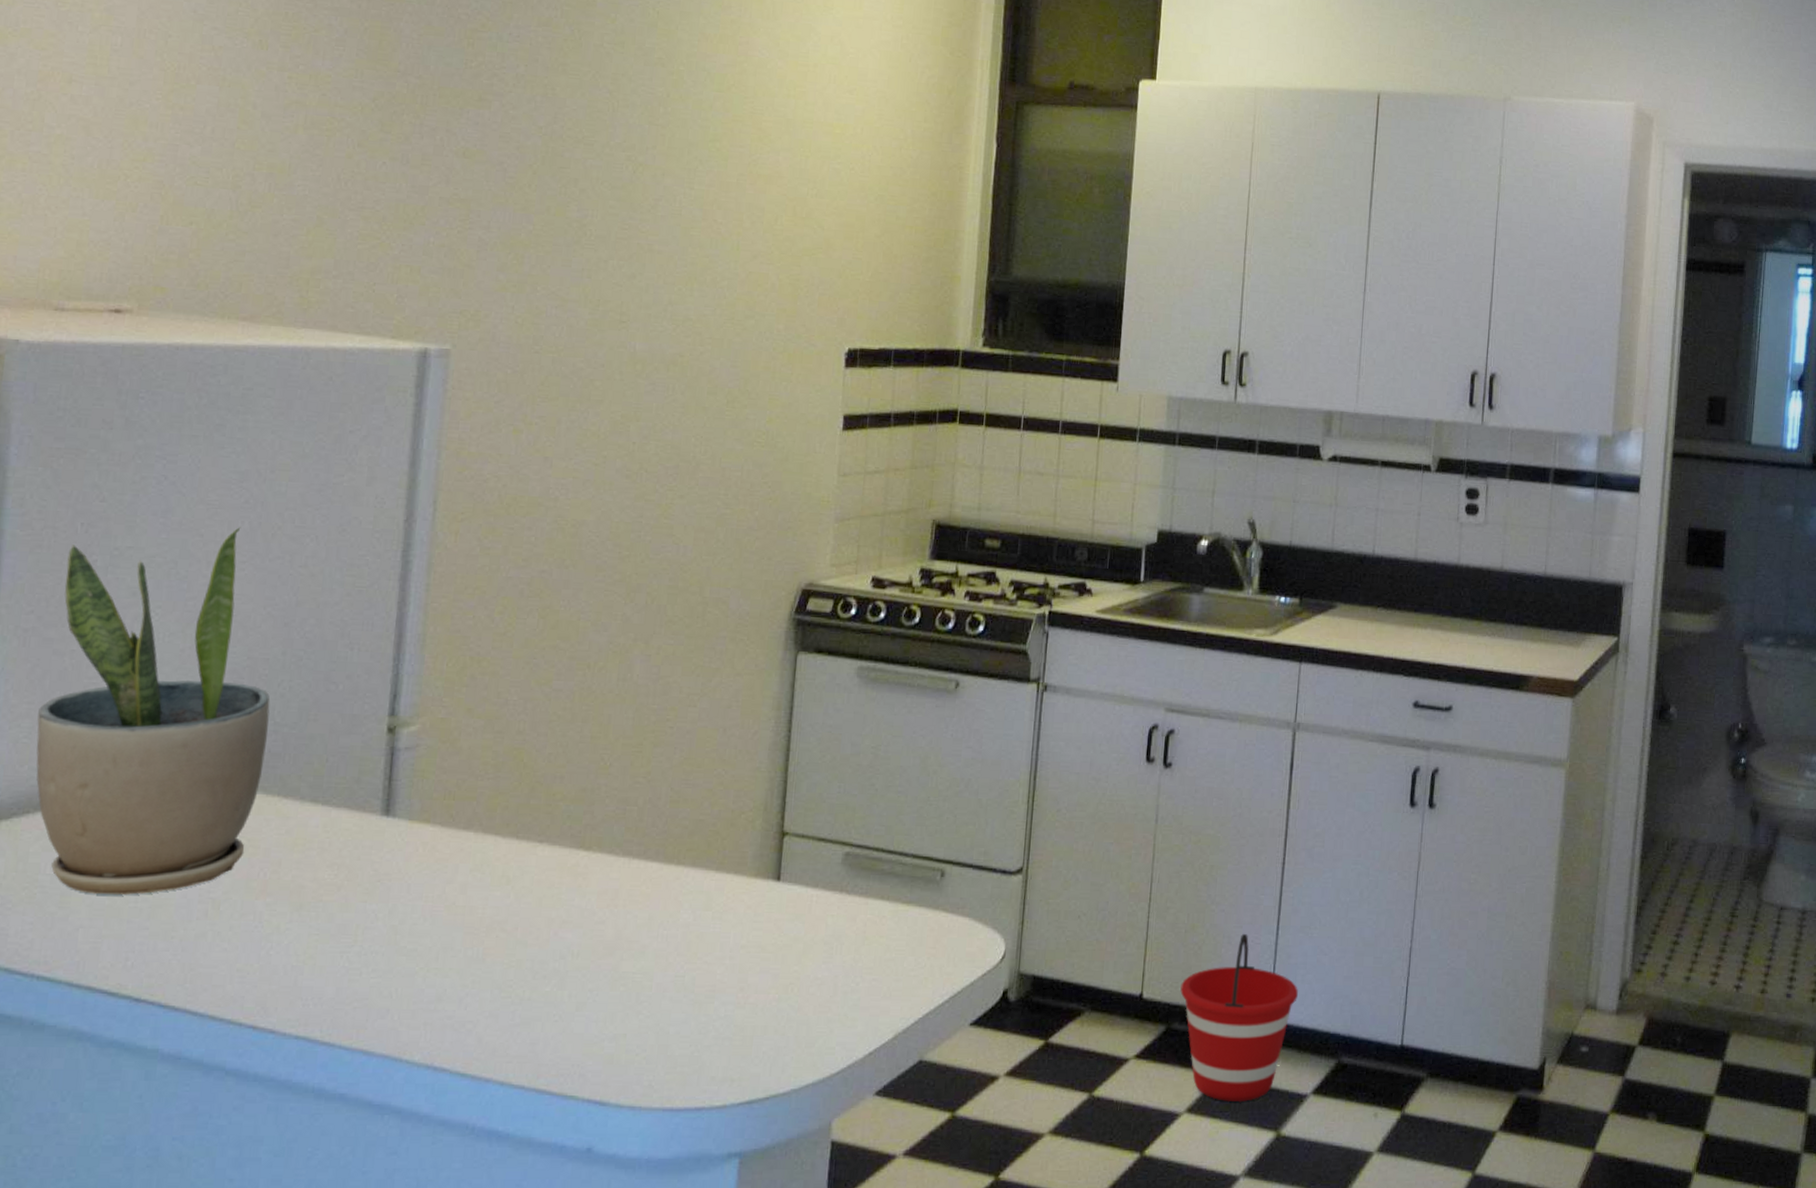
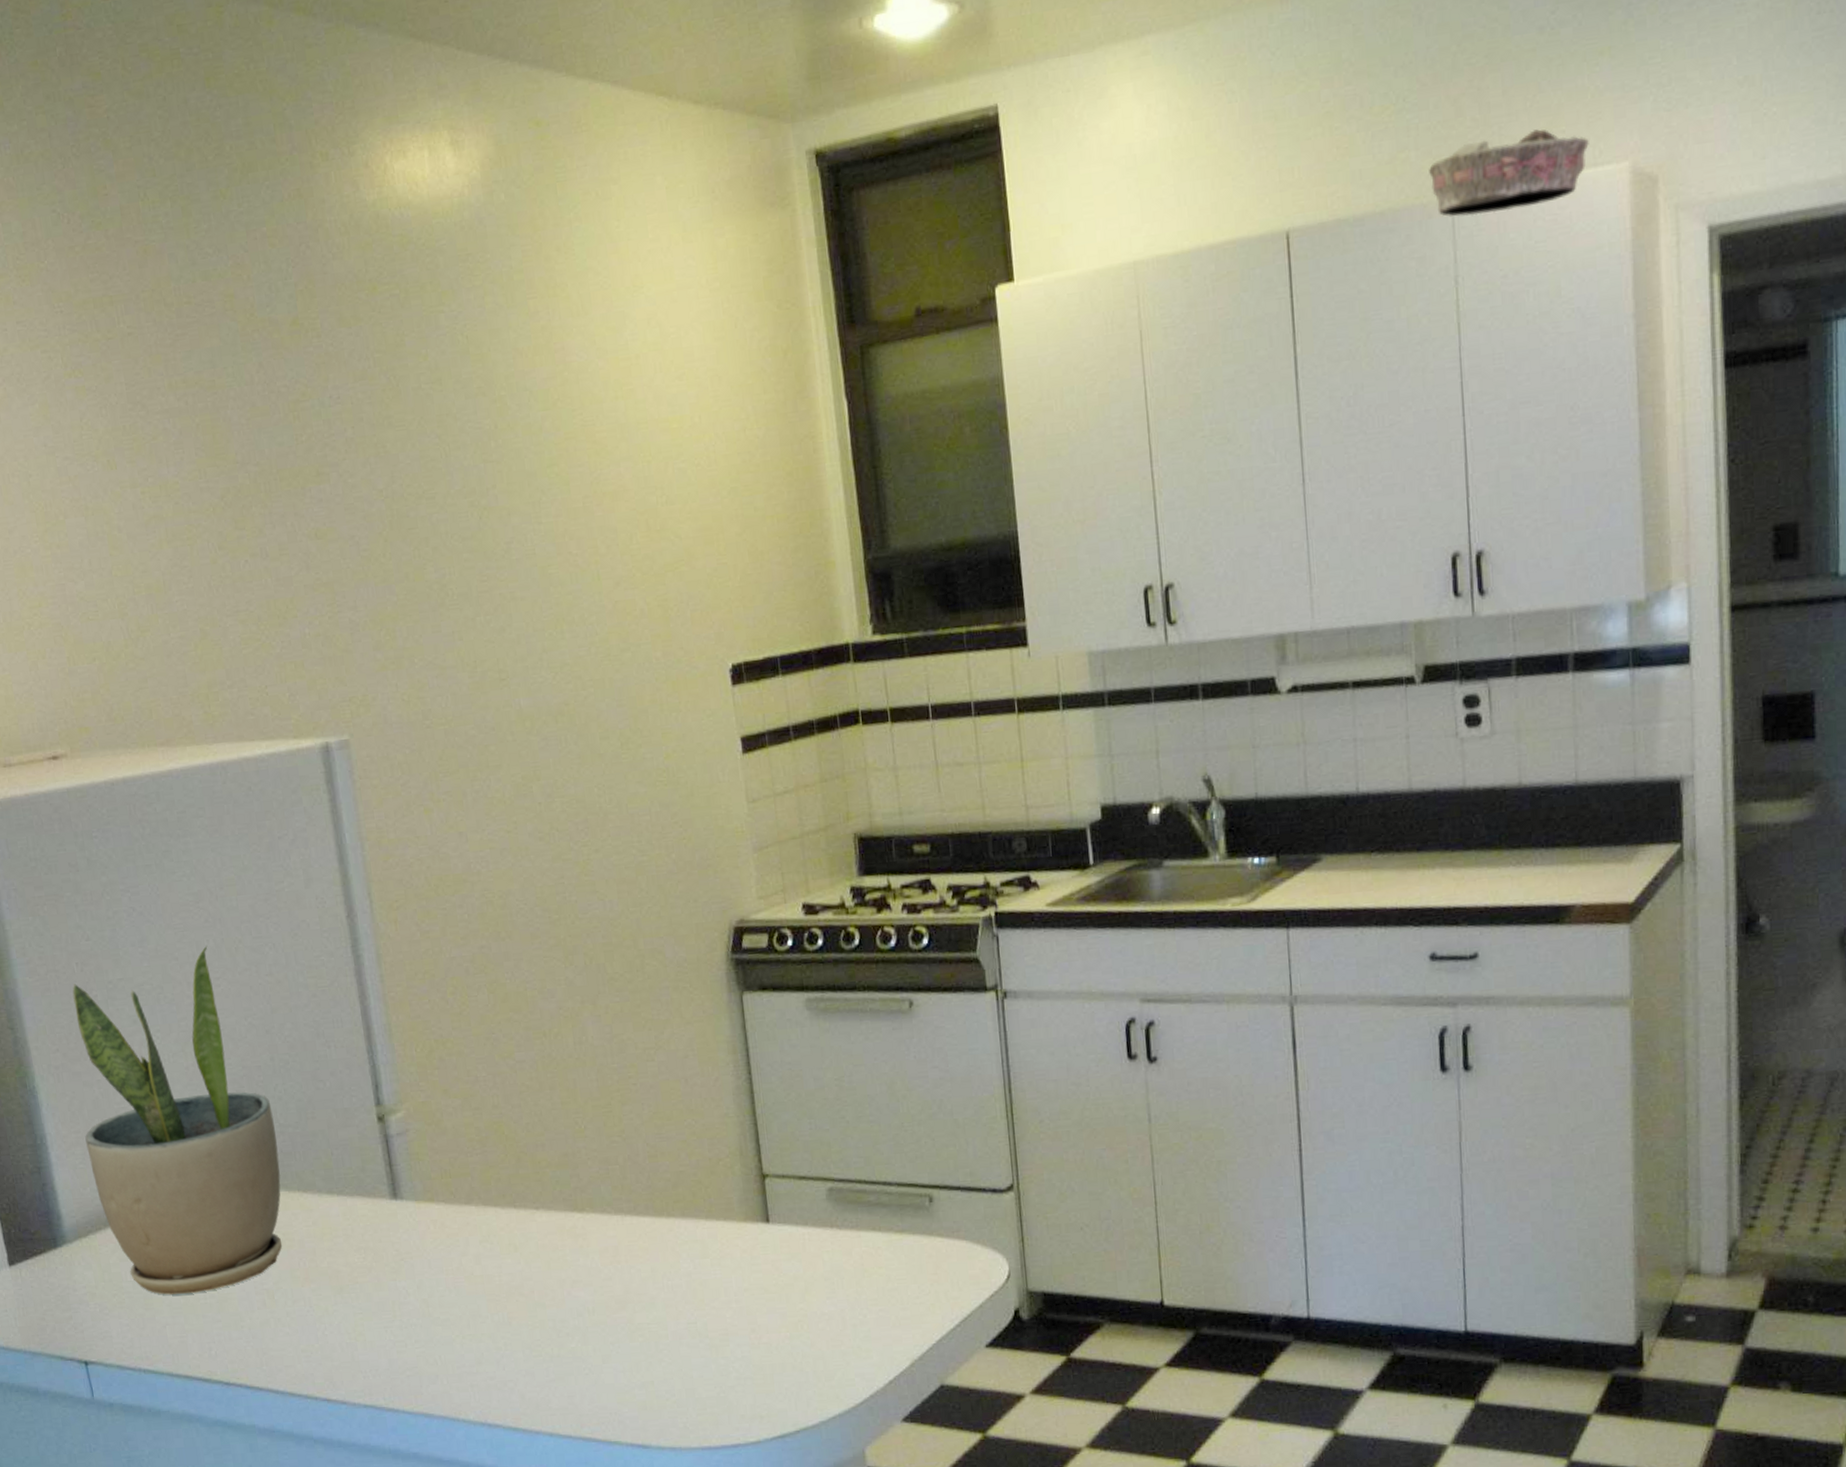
bucket: present [1180,933,1298,1103] -> none [1203,1228,1337,1404]
decorative basket: none [1491,60,1608,118] -> present [1429,129,1589,218]

